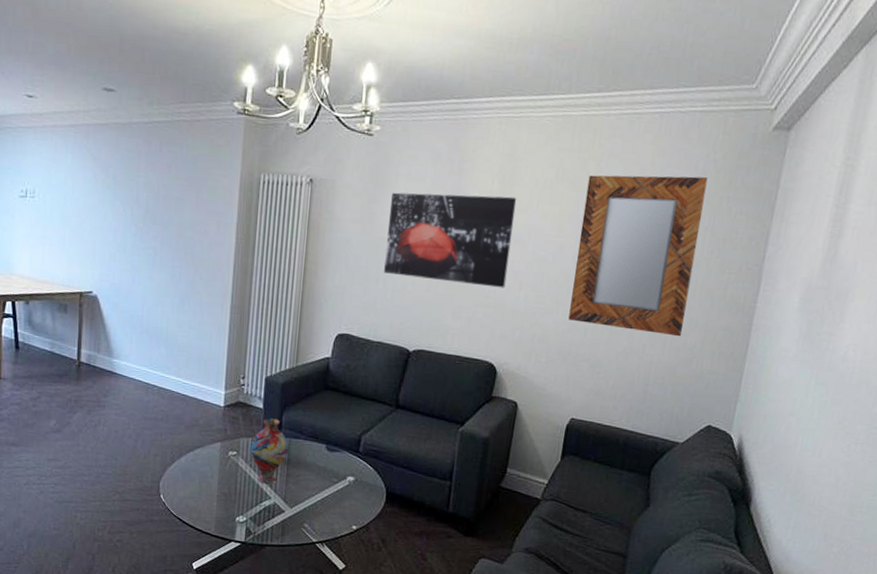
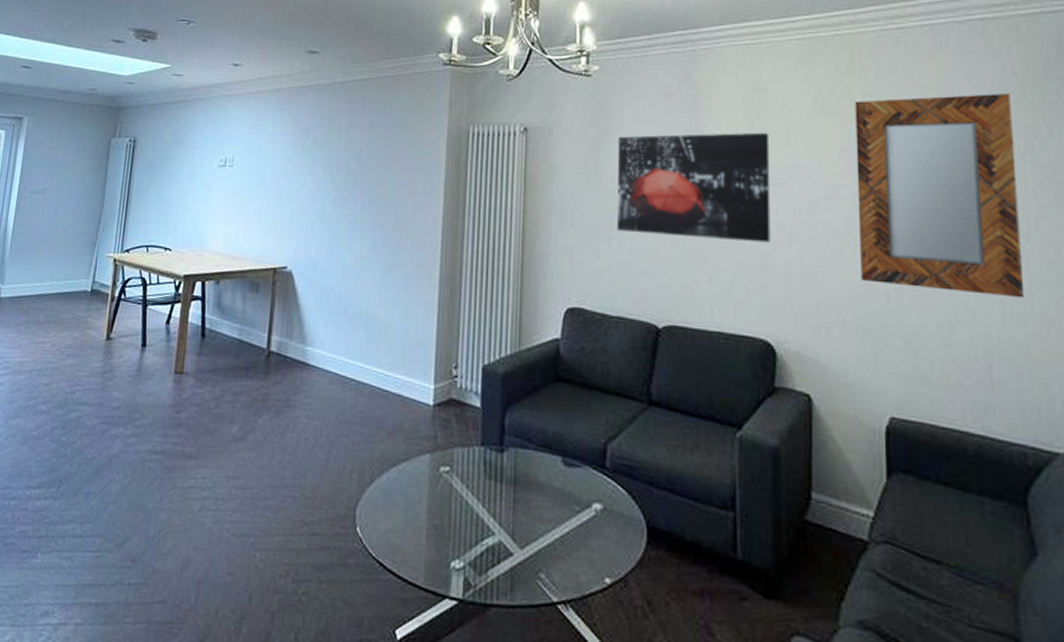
vase: present [249,418,289,483] -> none [465,420,516,512]

